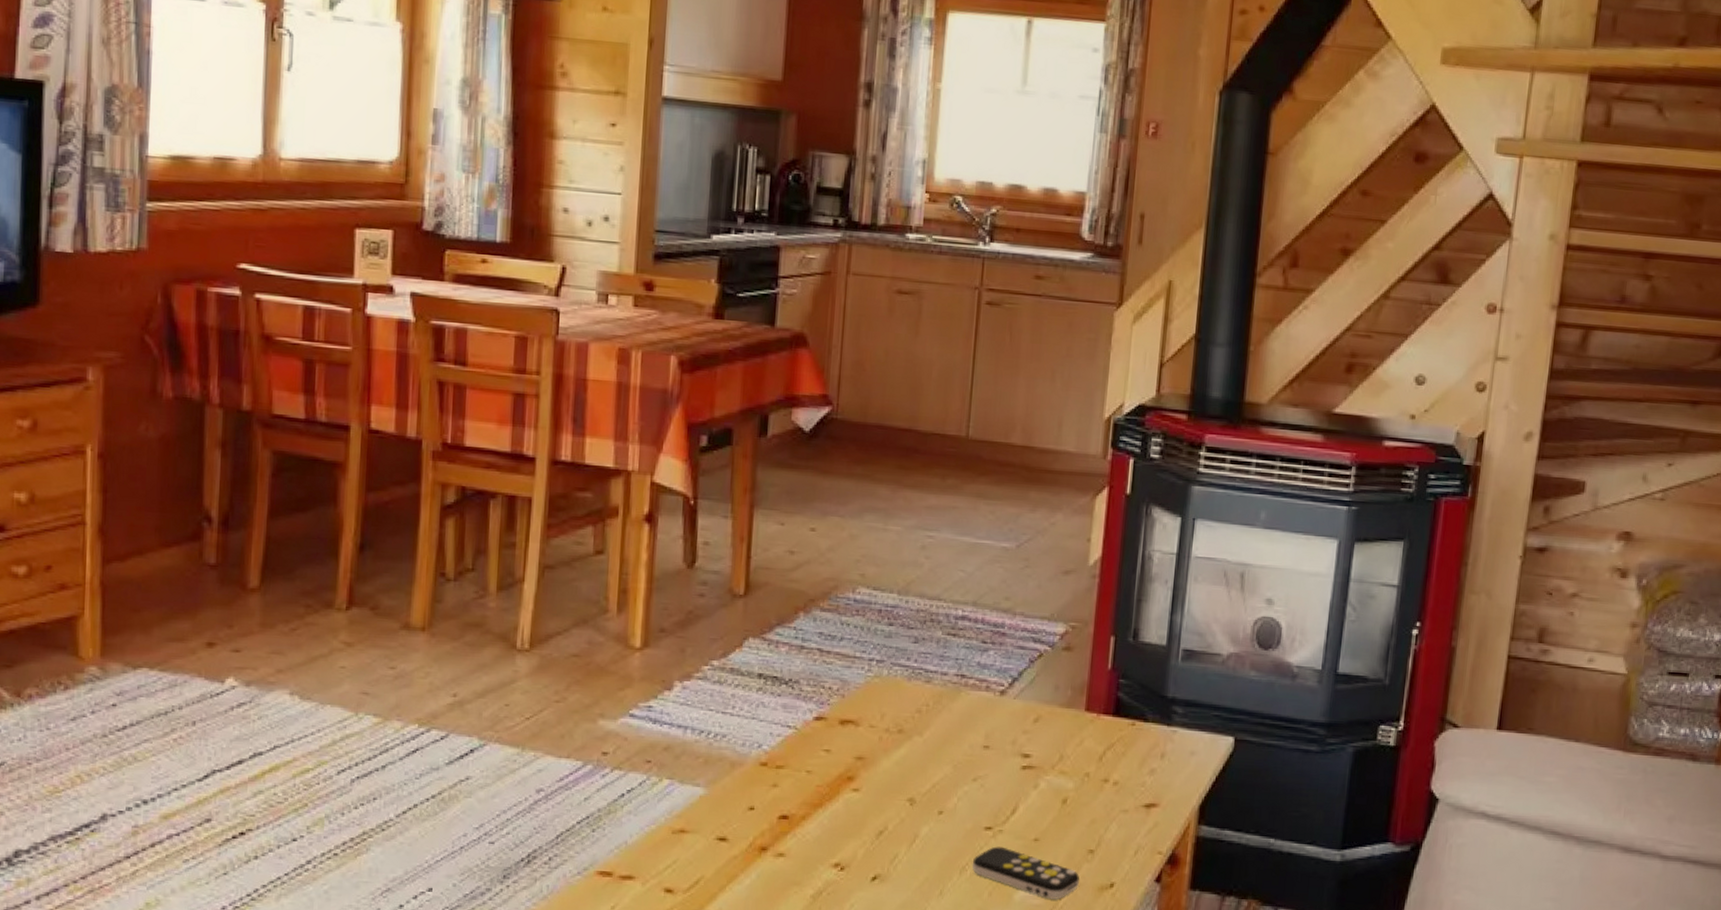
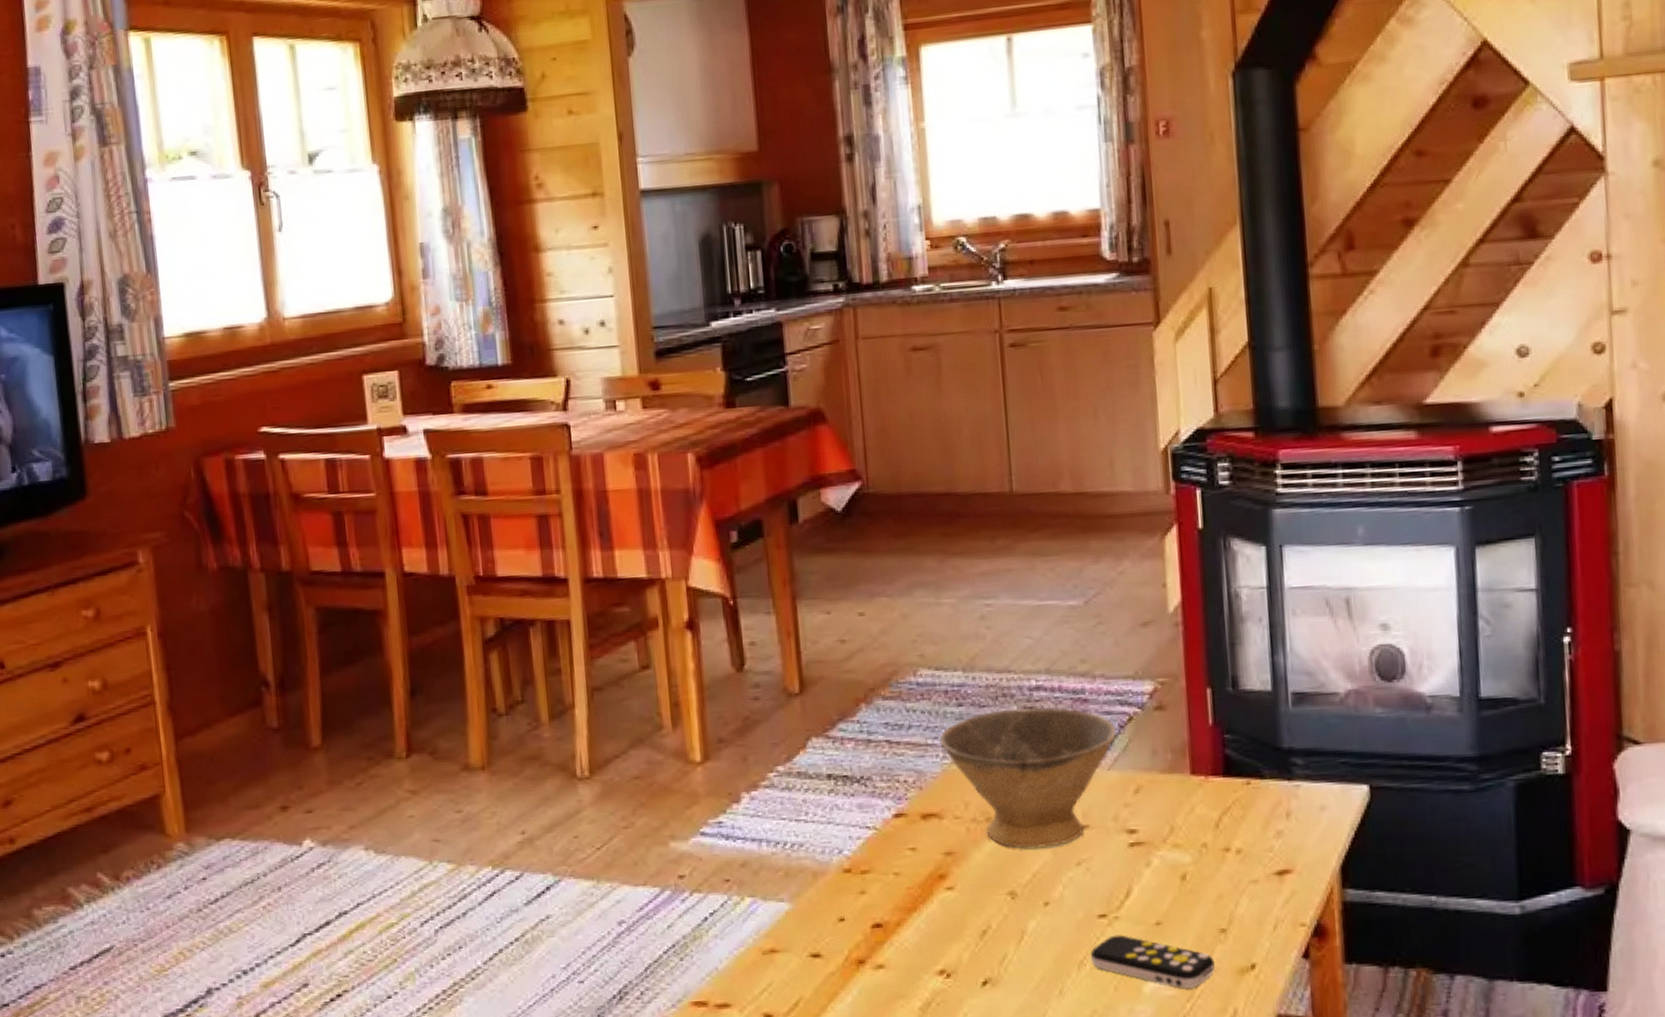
bowl: none [867,633,1027,763] -> present [939,708,1117,849]

